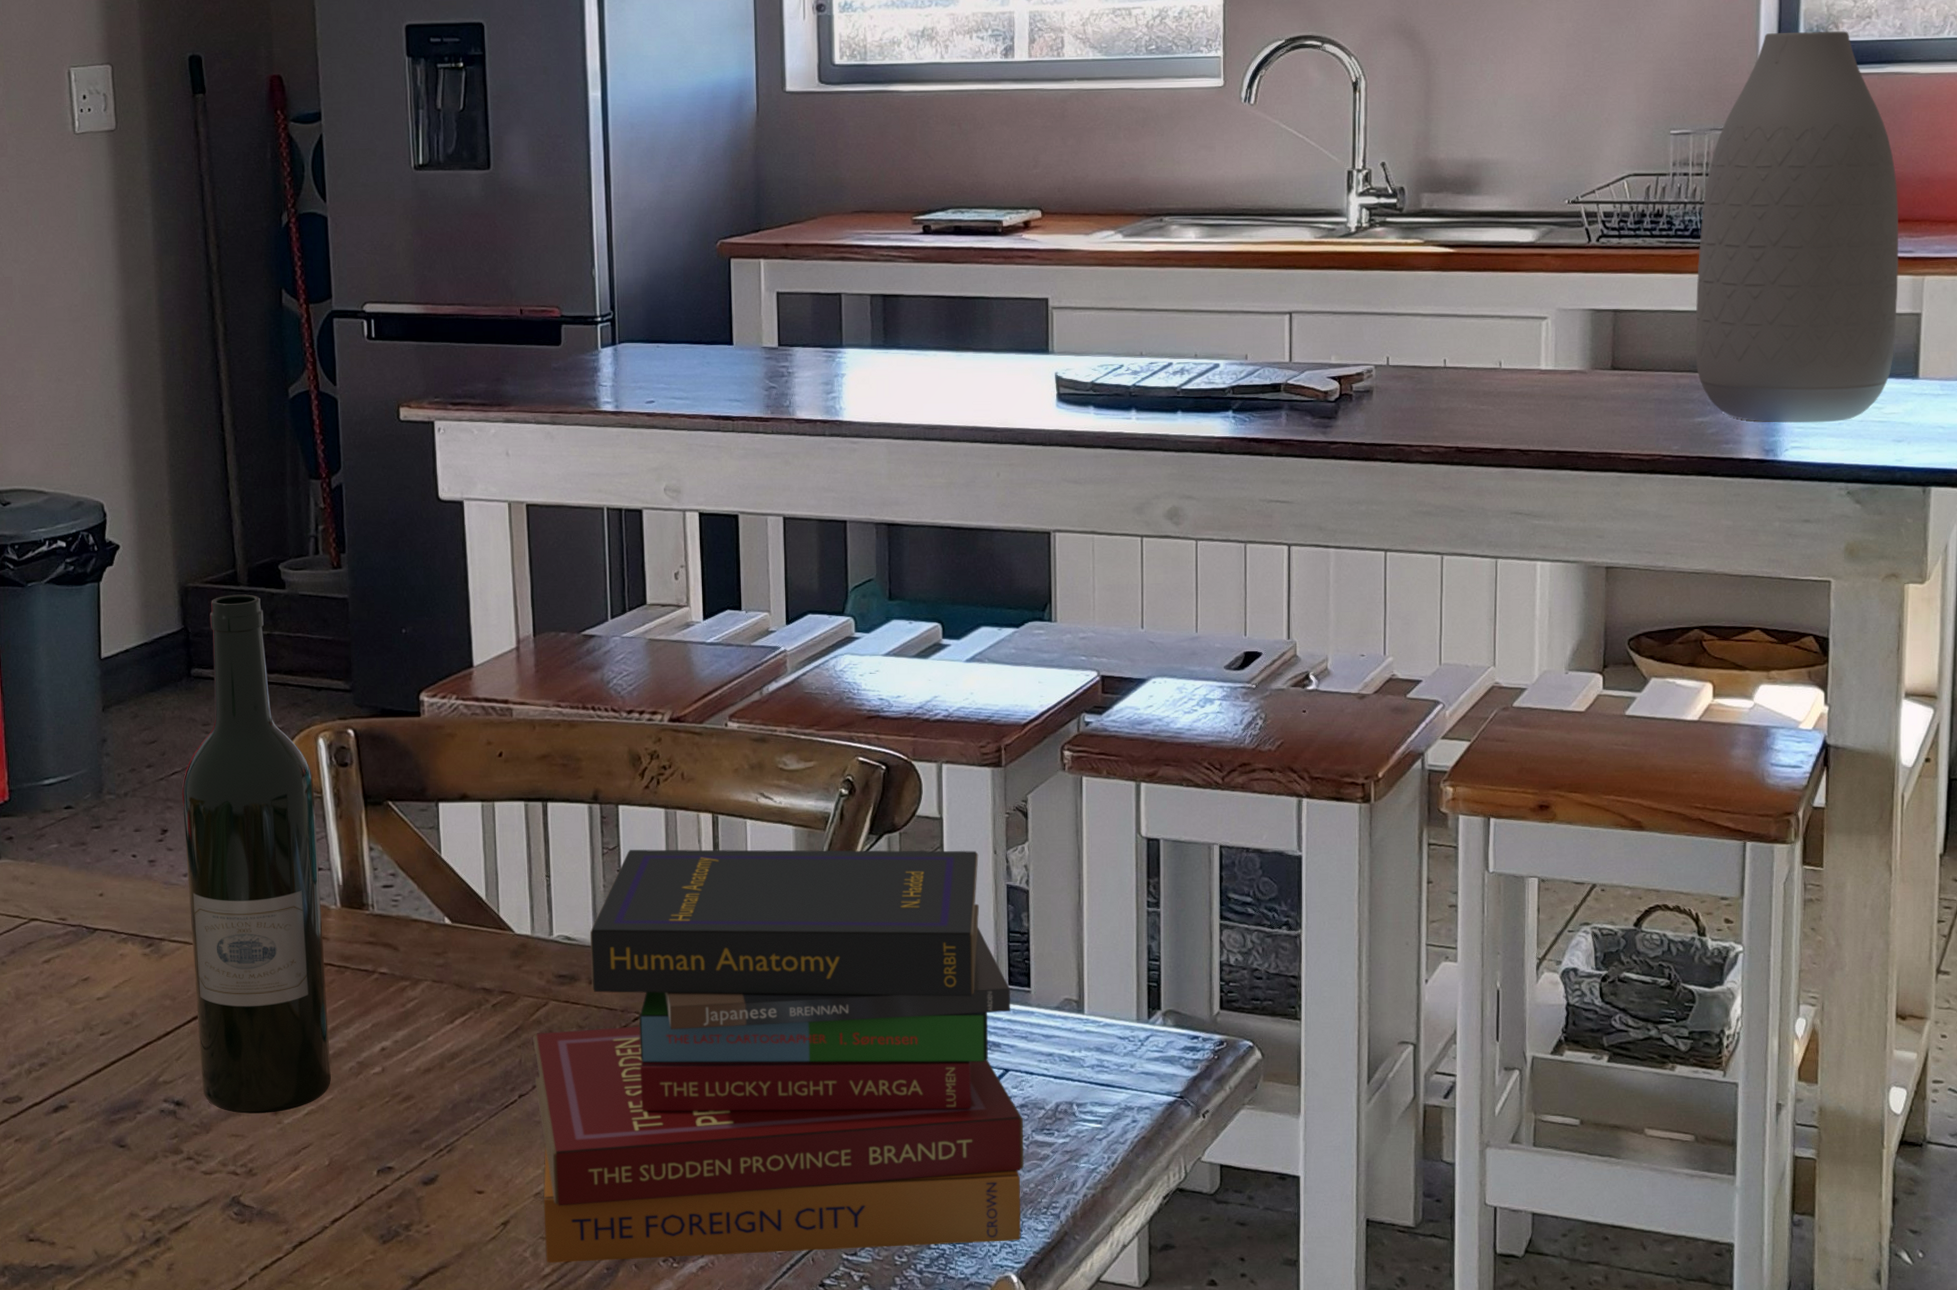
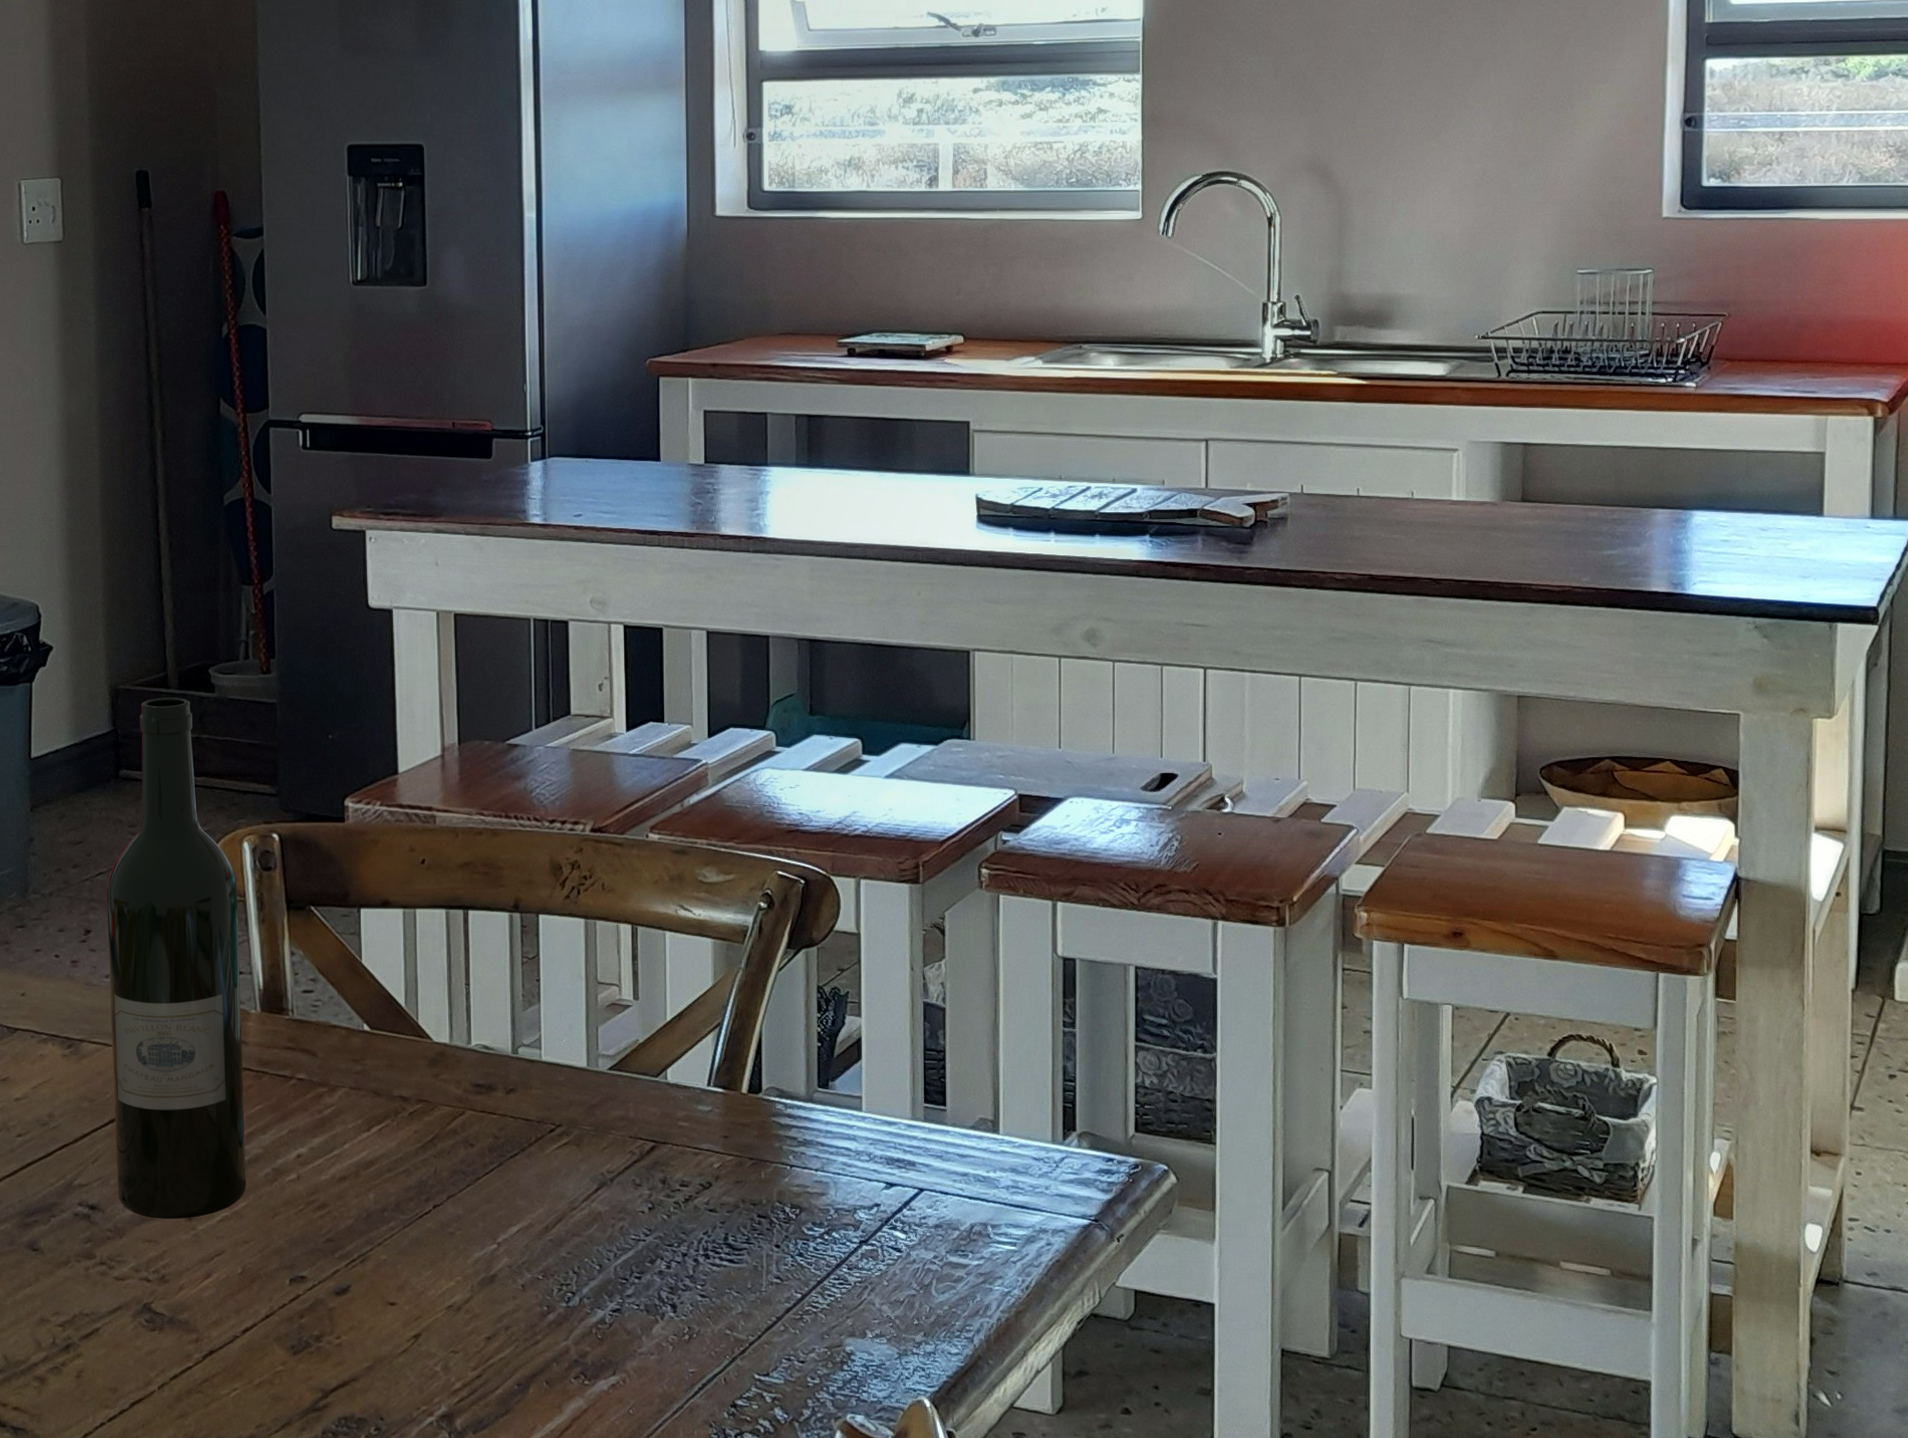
books: present [533,849,1024,1263] -> none [449,959,938,1377]
vase: present [1695,31,1898,423] -> none [1603,177,1802,558]

